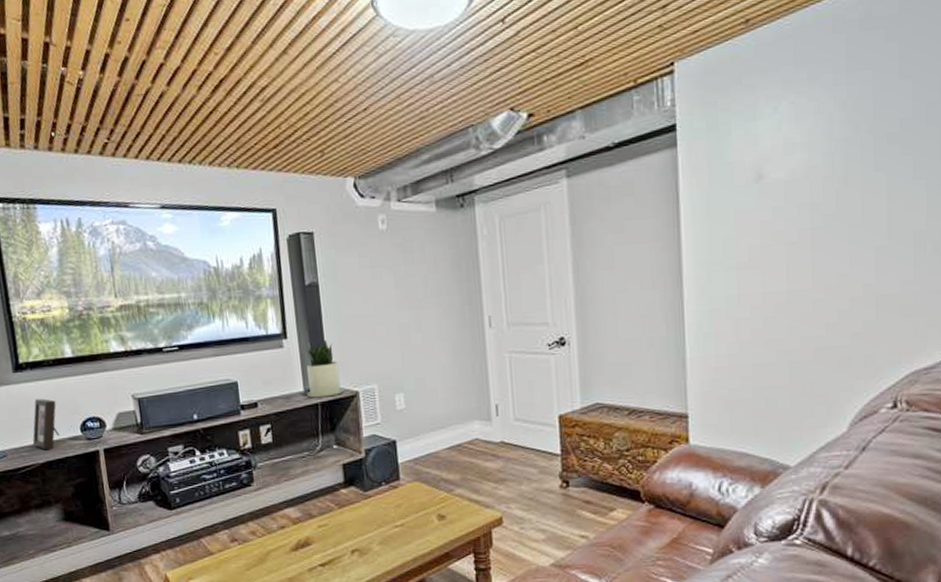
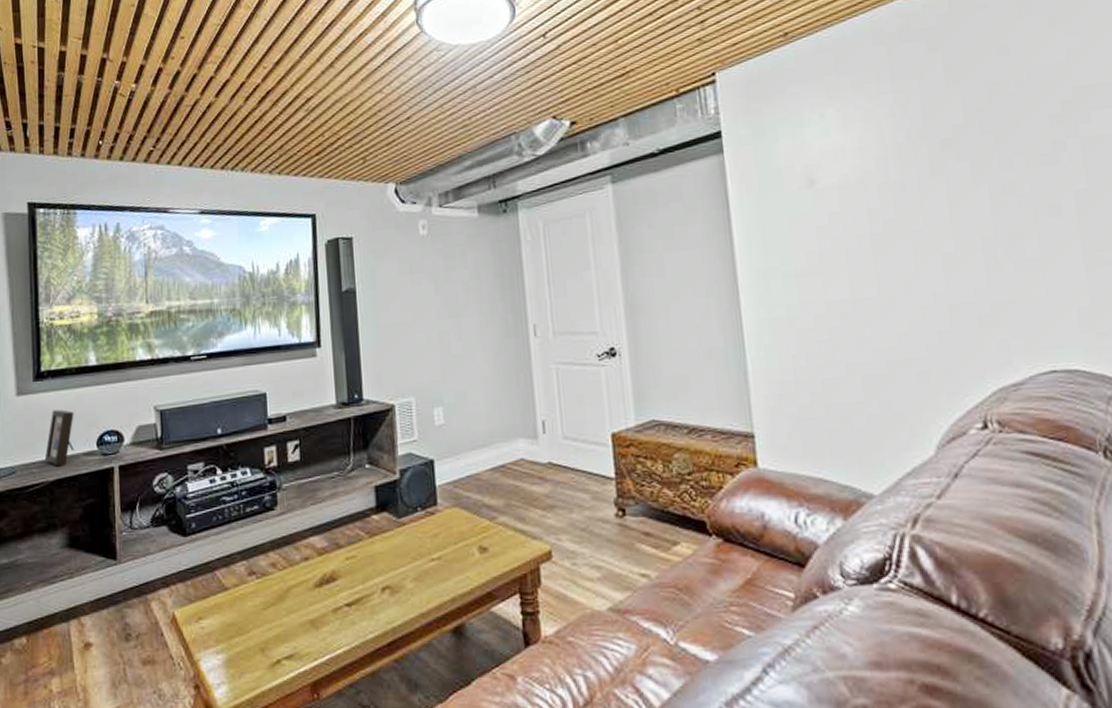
planter: present [304,339,344,398] -> none [338,348,379,412]

